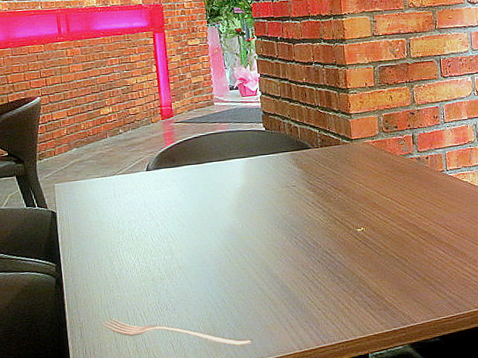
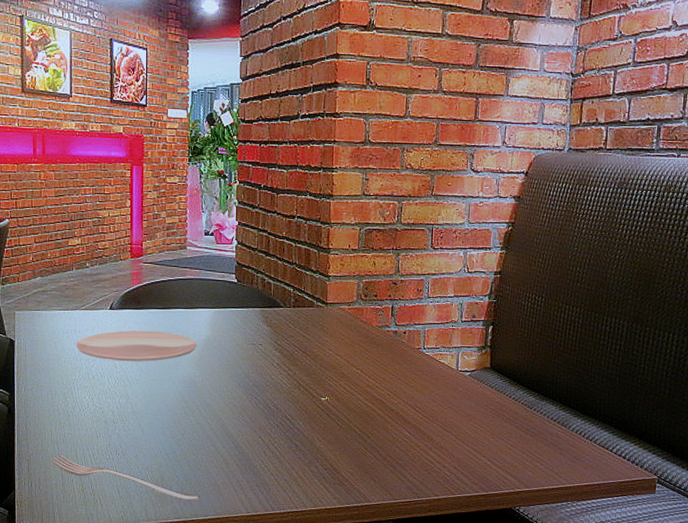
plate: none [116,185,234,220] -> present [76,330,197,362]

